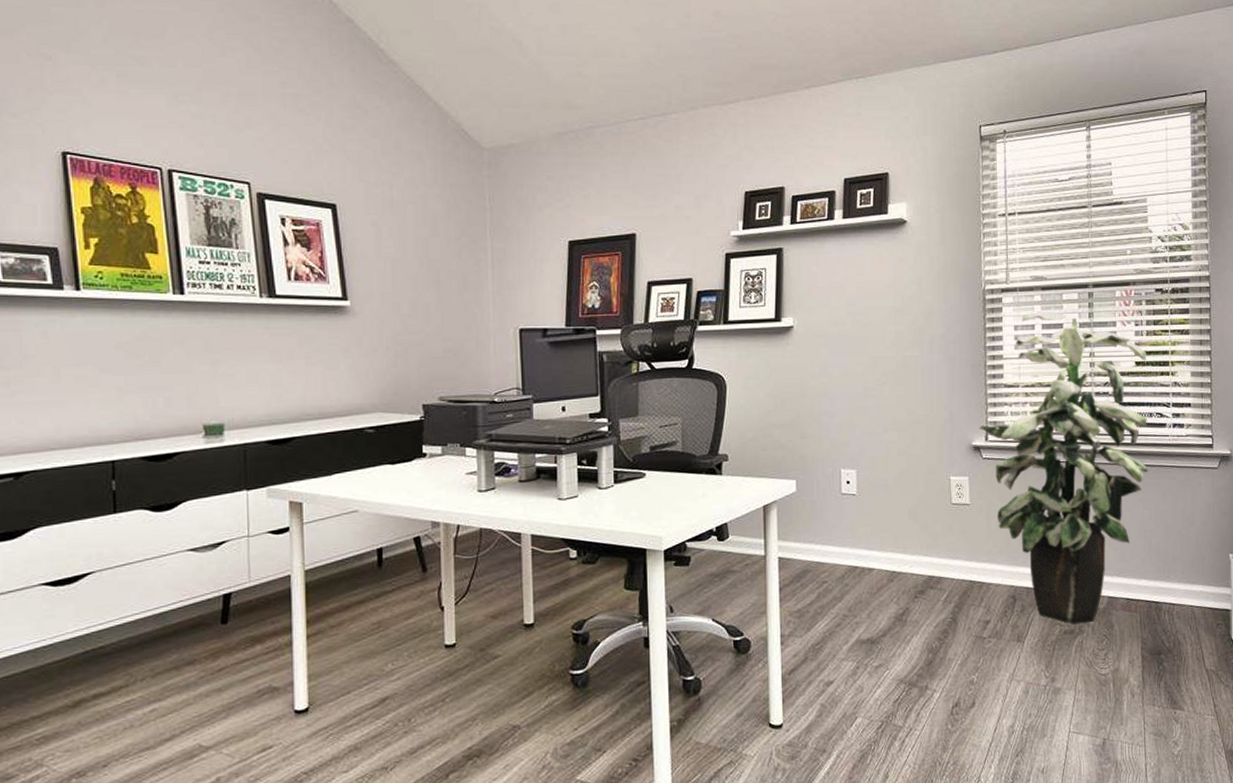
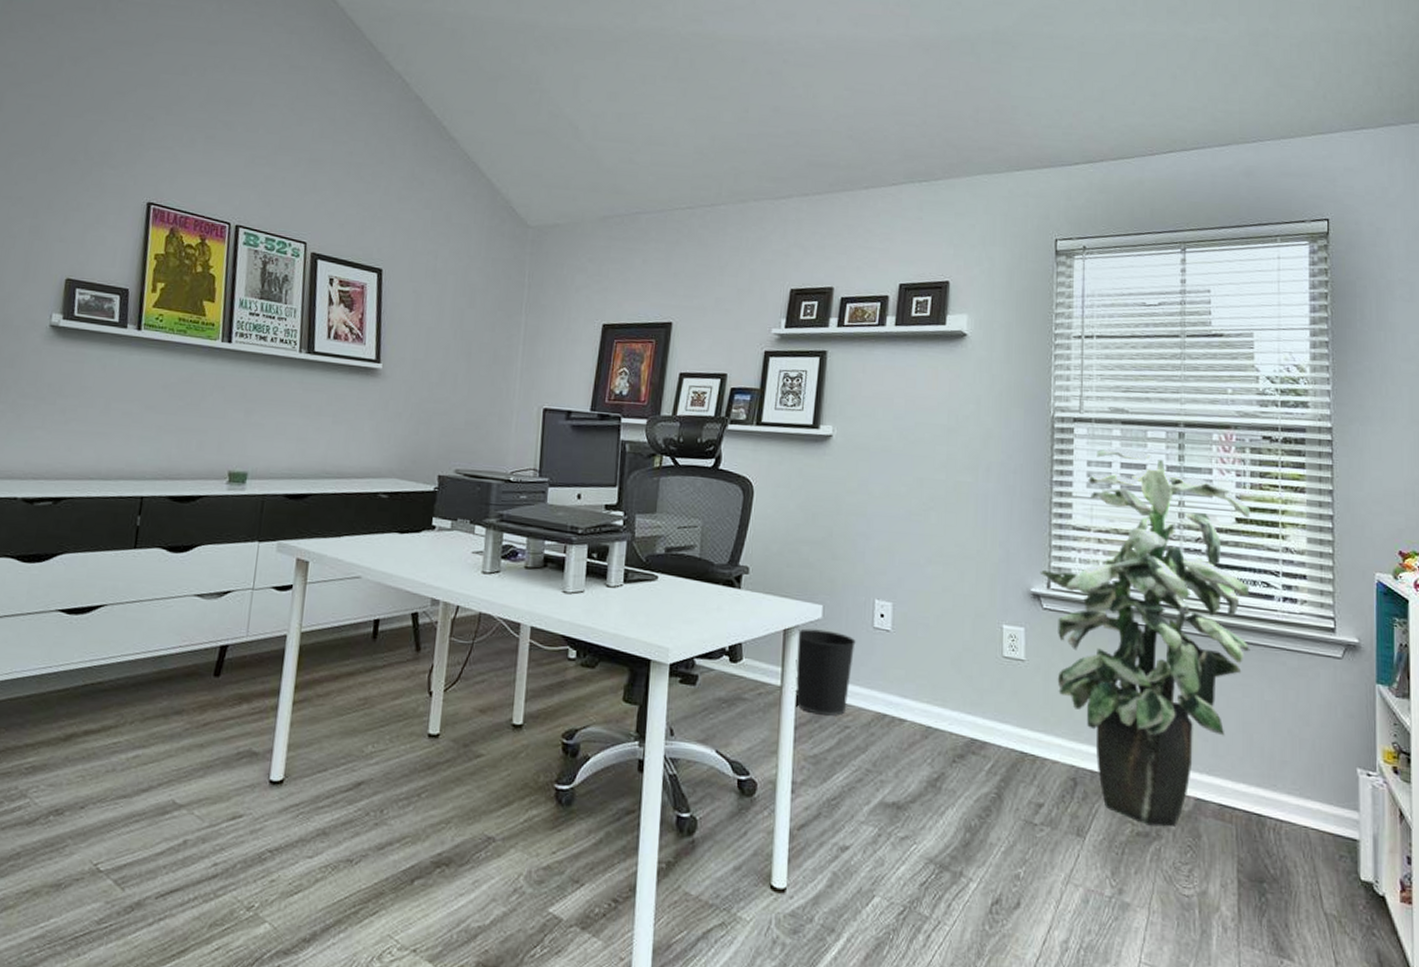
wastebasket: none [775,501,827,575] -> present [795,628,856,716]

